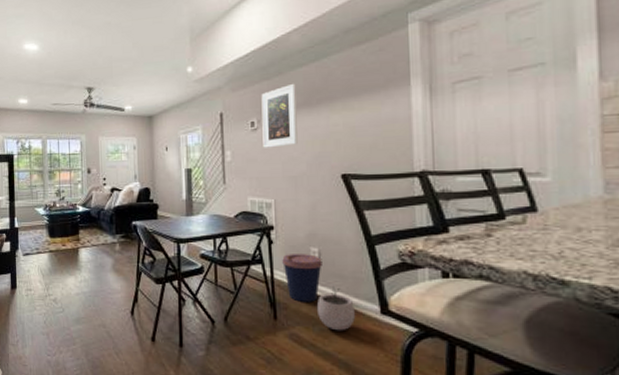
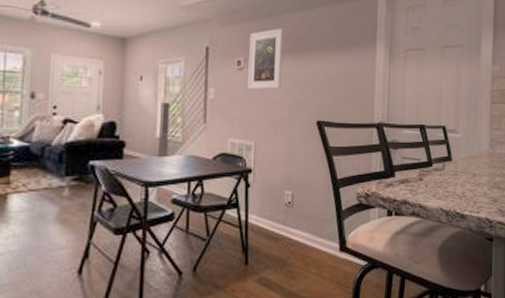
coffee cup: present [282,254,322,302] -> none [257,197,294,245]
plant pot: present [316,287,356,331] -> none [285,228,320,271]

